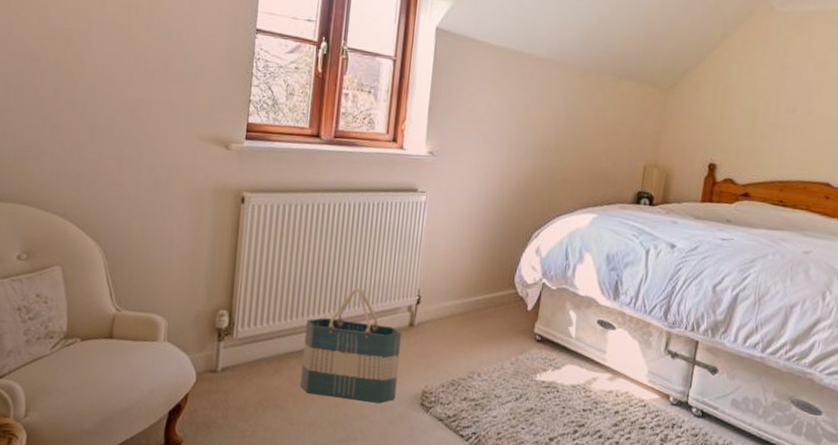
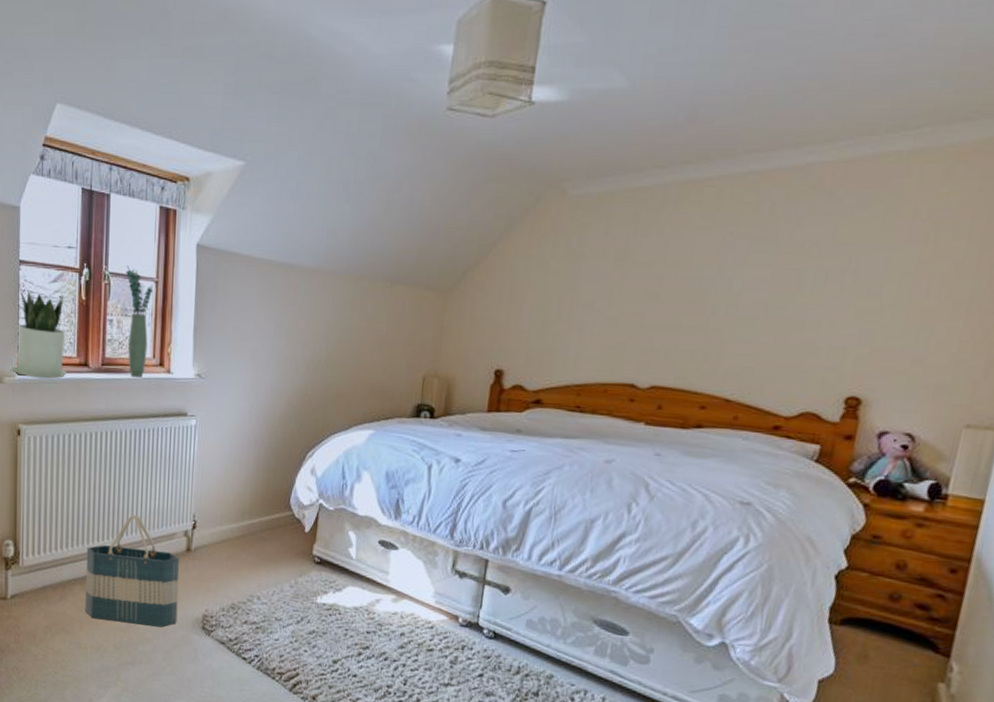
planter: none [238,59,300,149] -> present [10,290,67,379]
vase: none [361,42,391,153] -> present [126,265,154,379]

